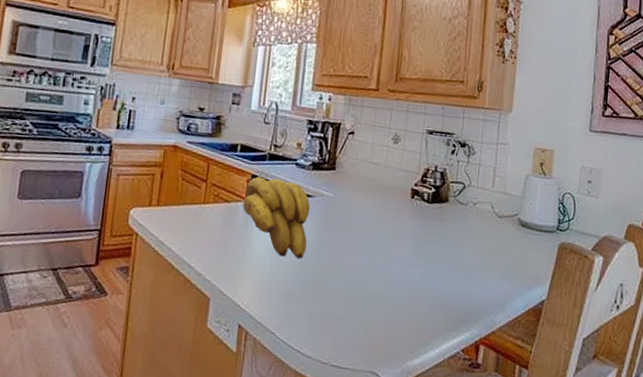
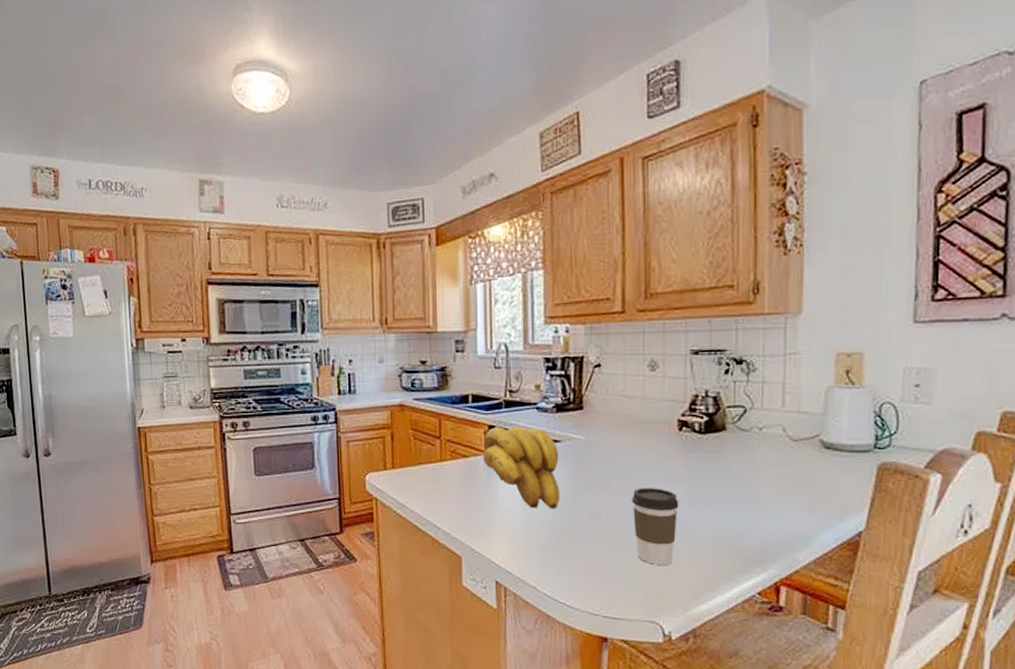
coffee cup: none [366,246,406,319] -> present [632,488,679,565]

